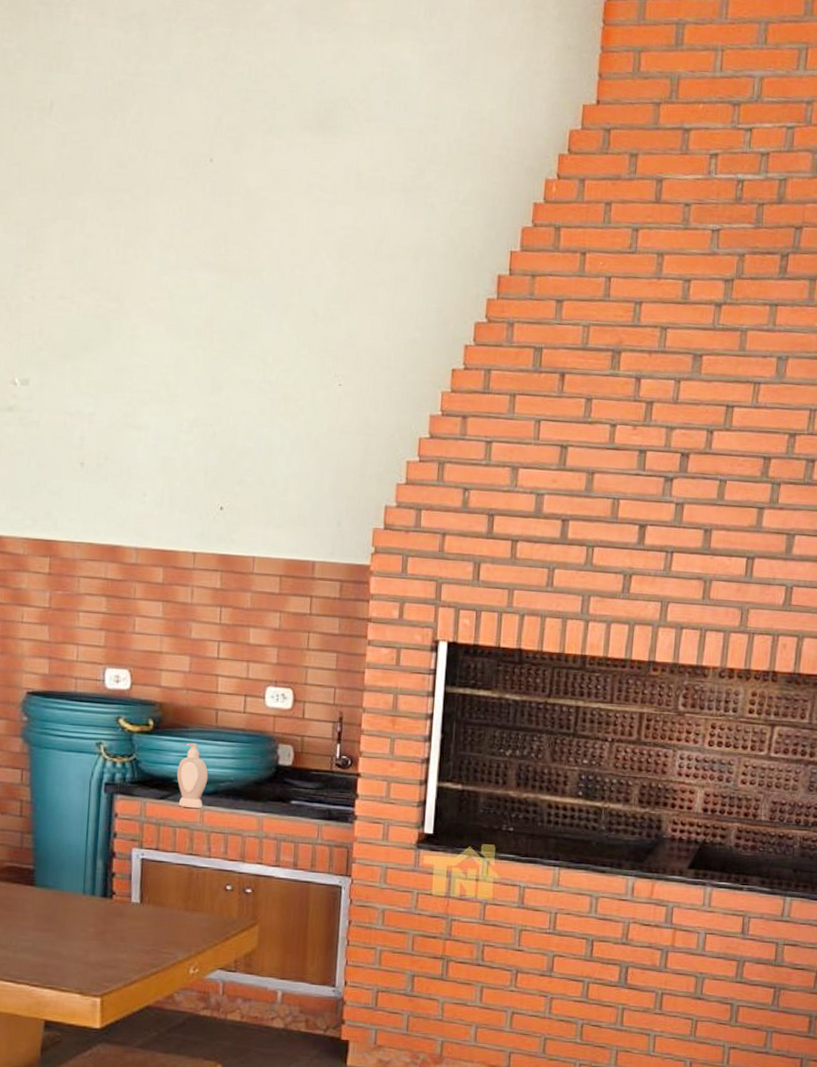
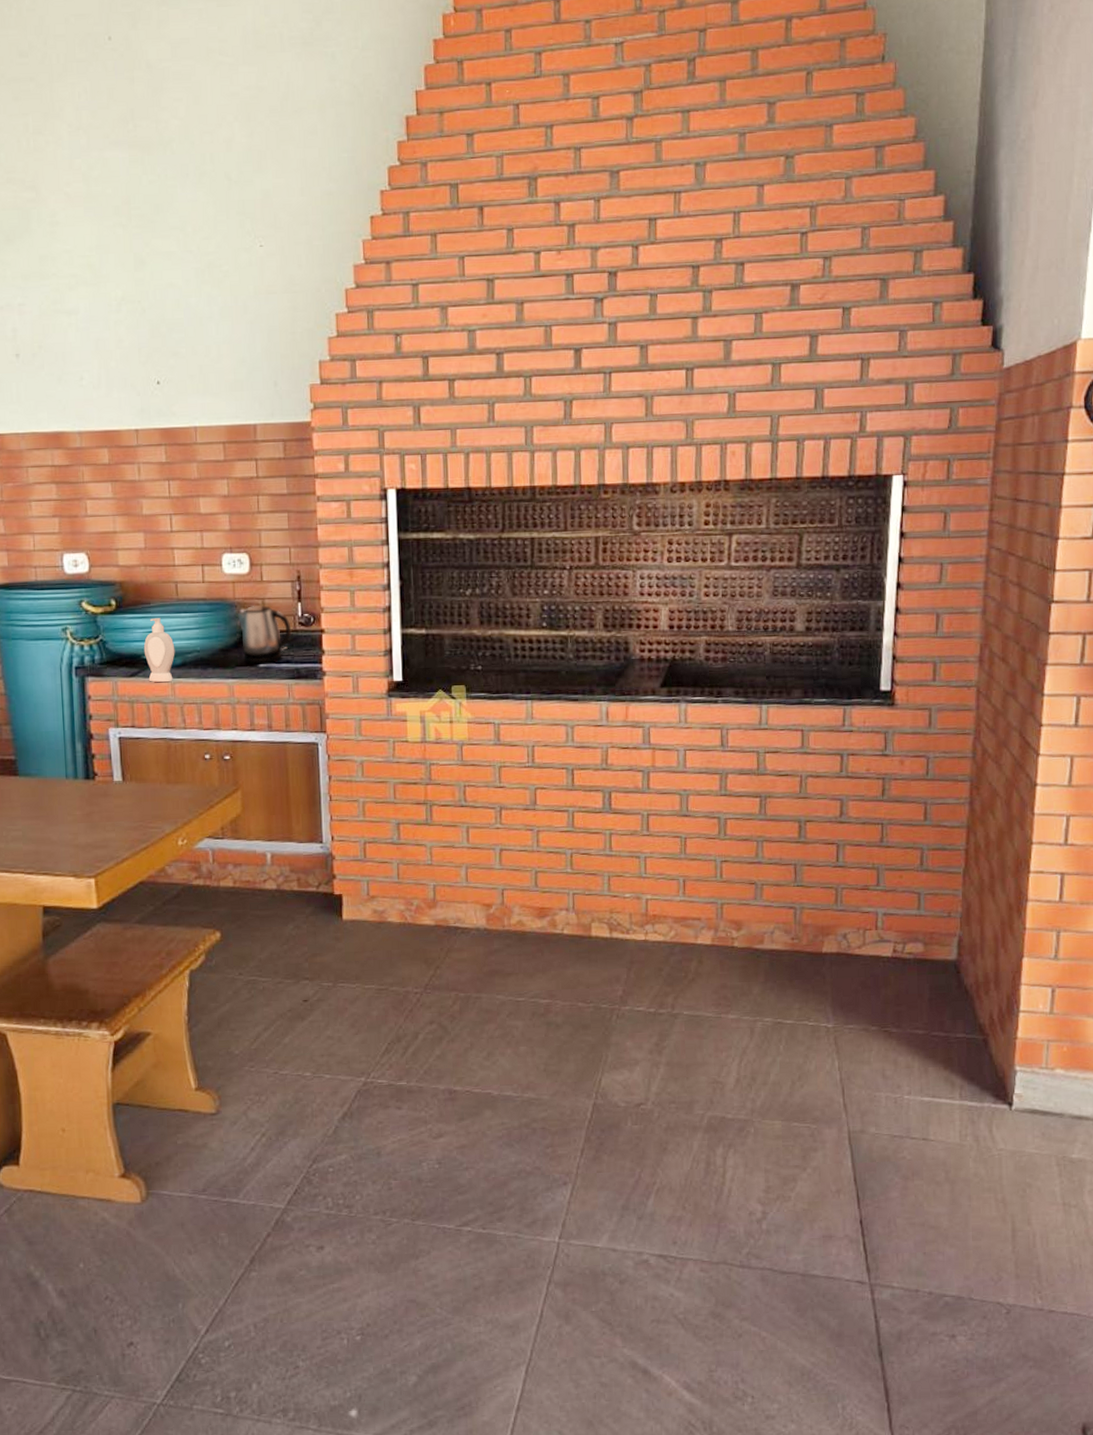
kettle: none [274,741,328,801] -> present [237,604,292,665]

